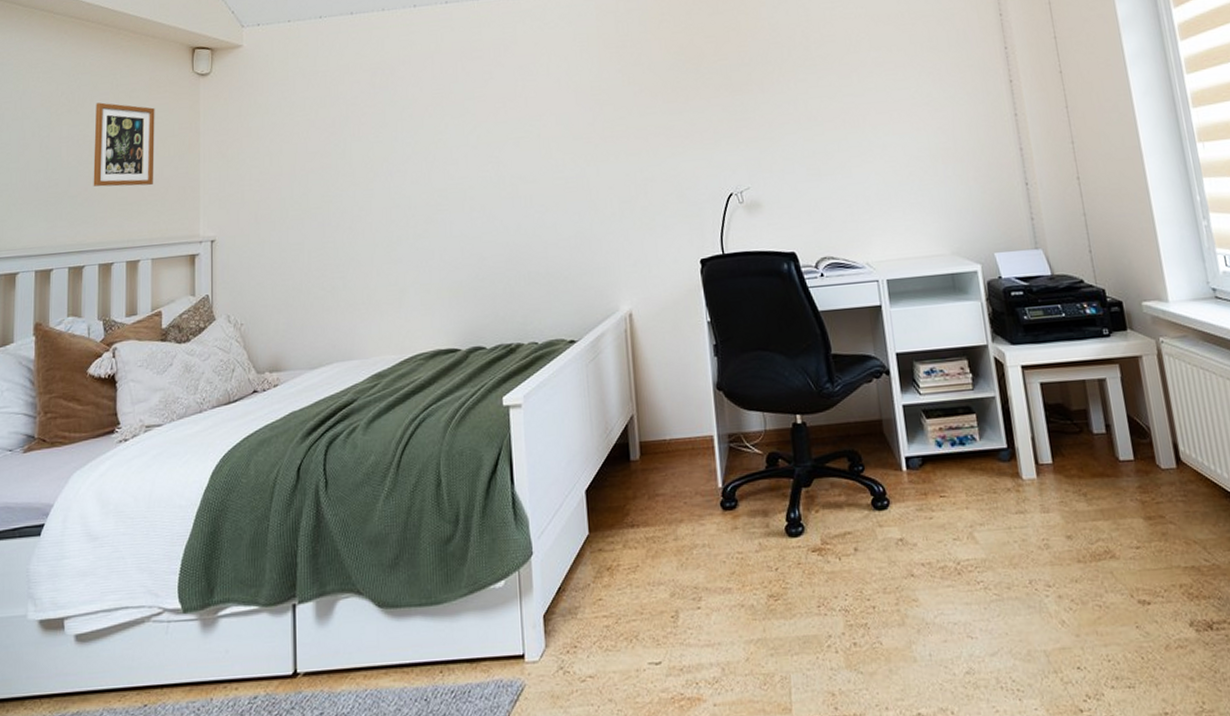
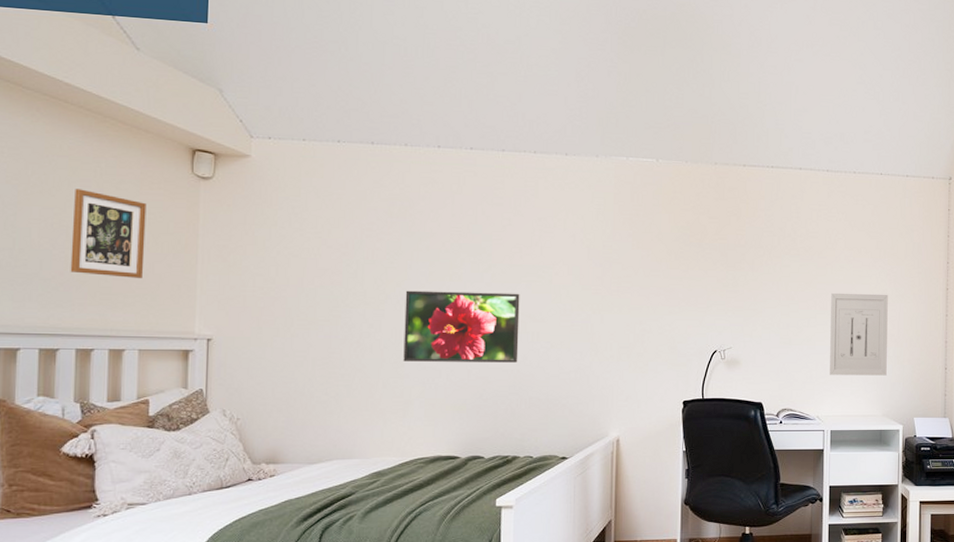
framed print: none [393,153,513,244] -> present [403,290,520,363]
wall art: none [862,98,949,209] -> present [830,292,888,376]

